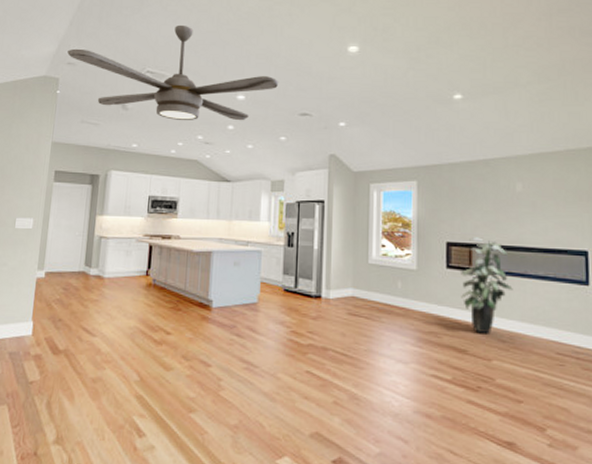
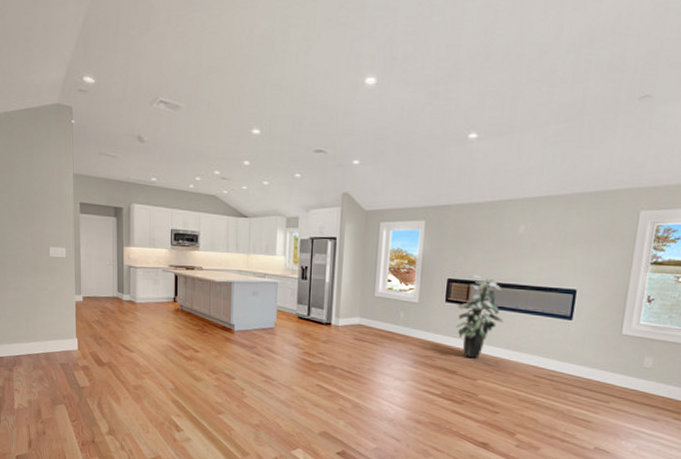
ceiling fan: present [67,24,279,121] -> none [77,48,294,157]

